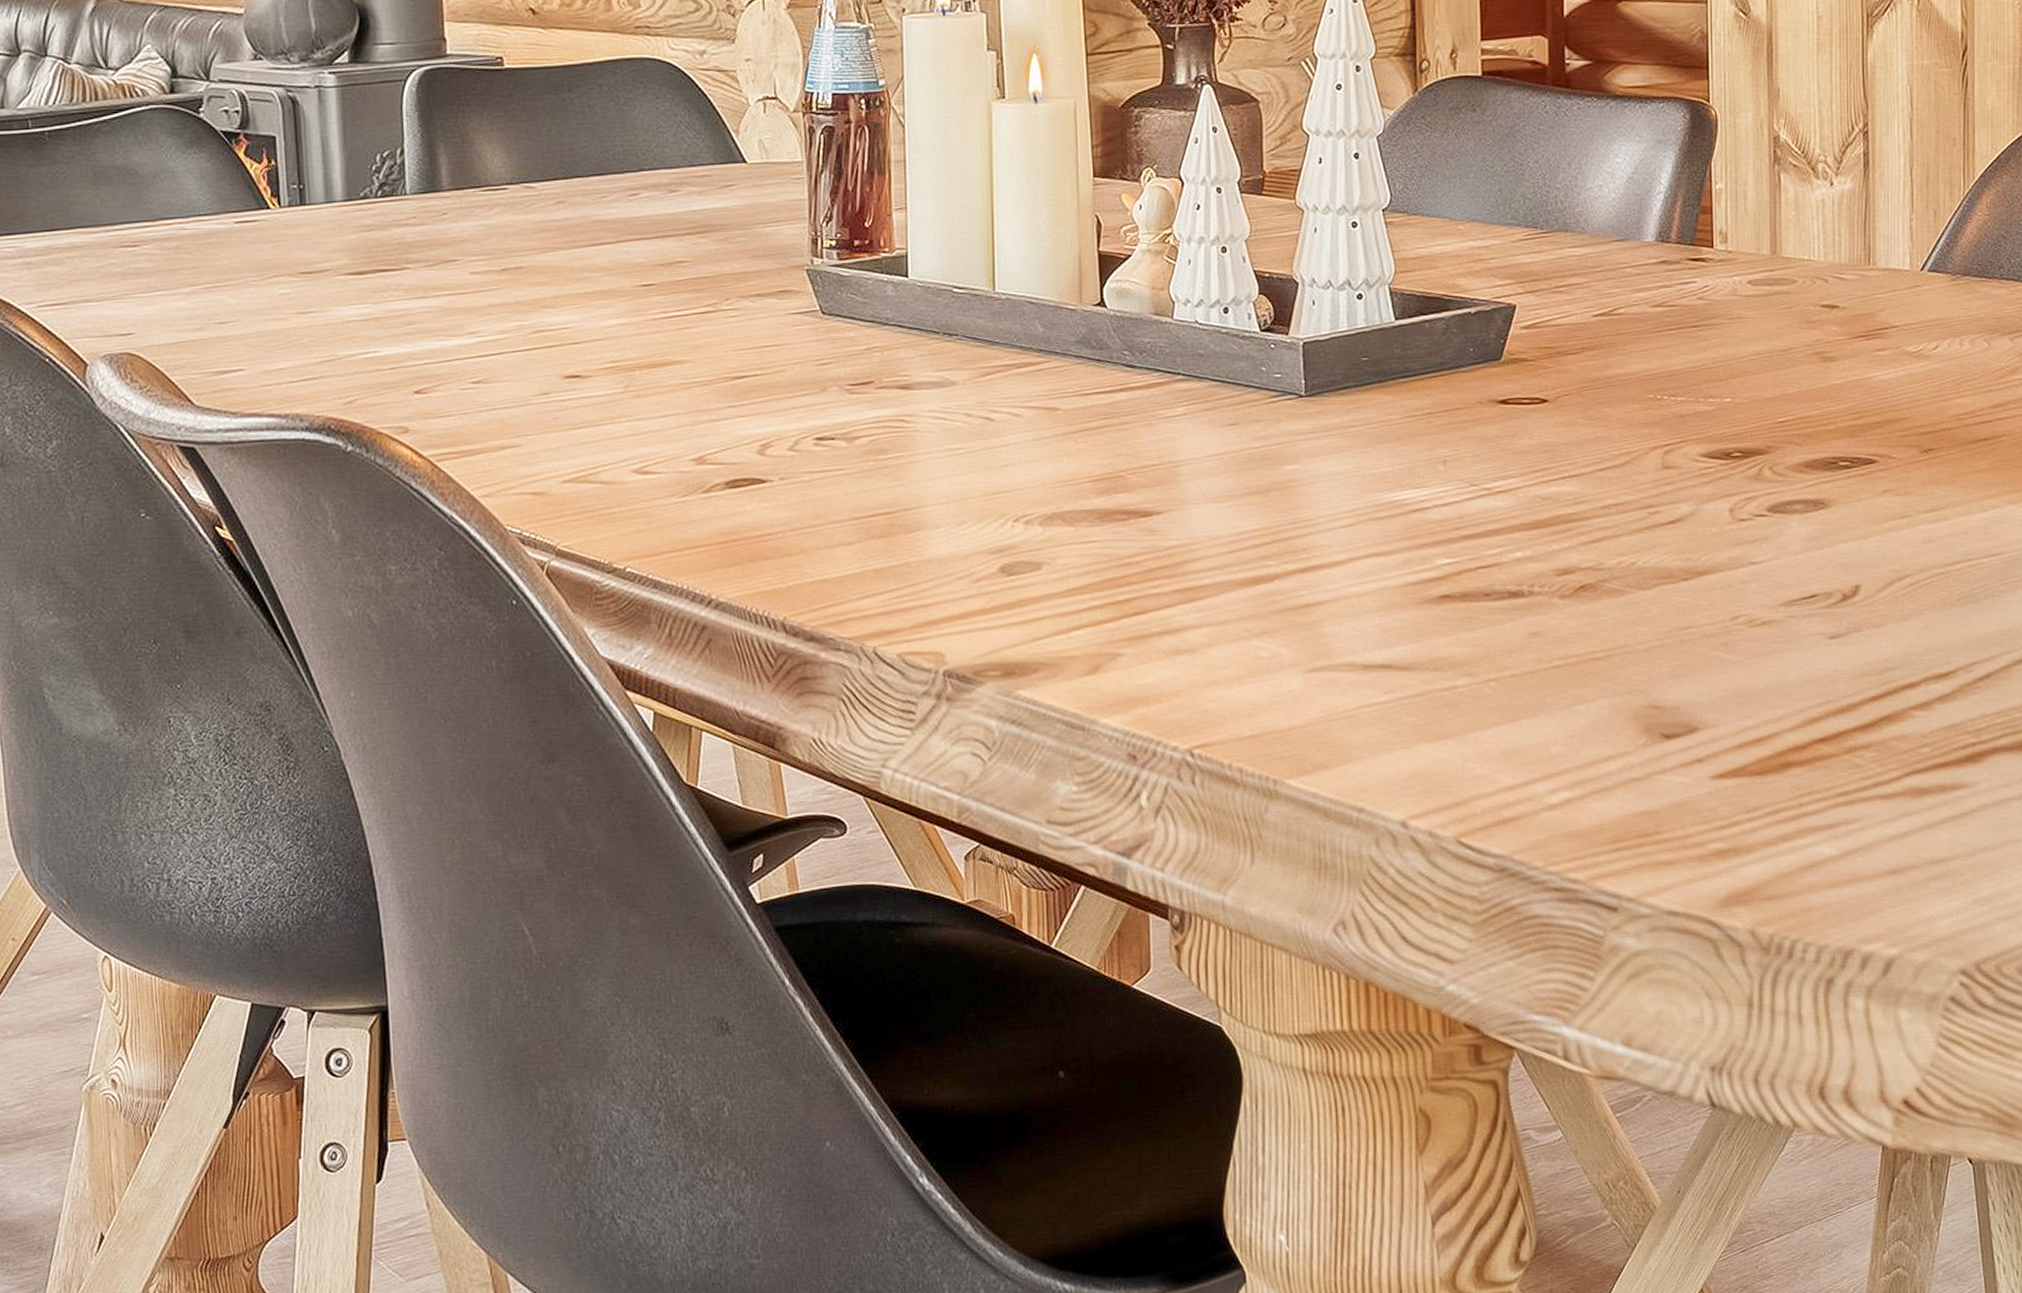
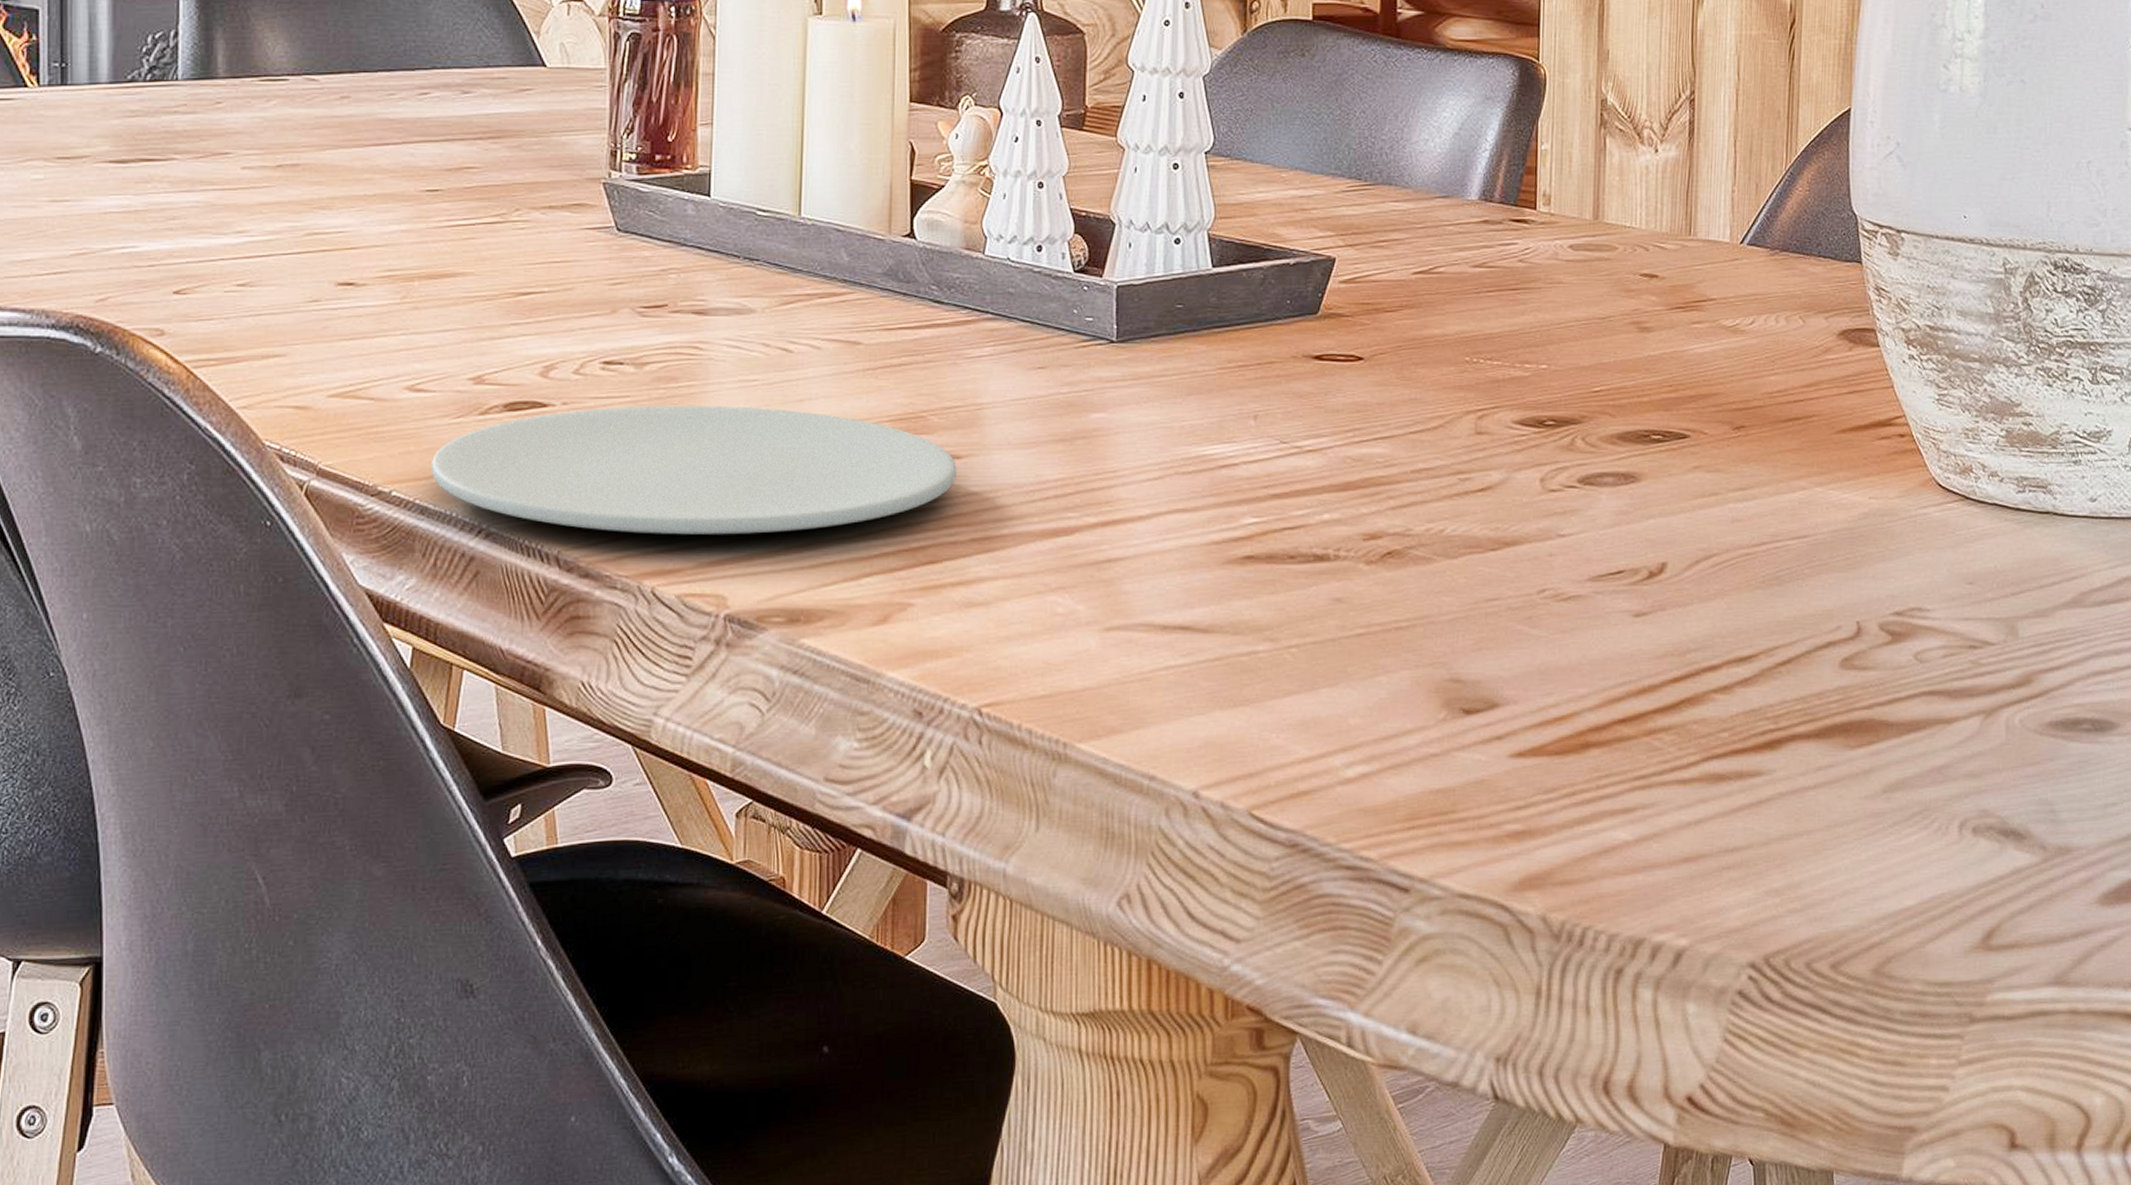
paper plate: none [661,474,1157,598] -> present [430,405,956,535]

